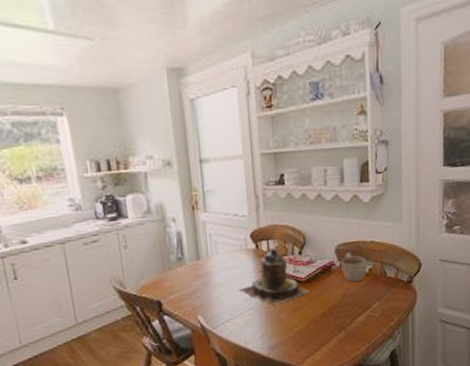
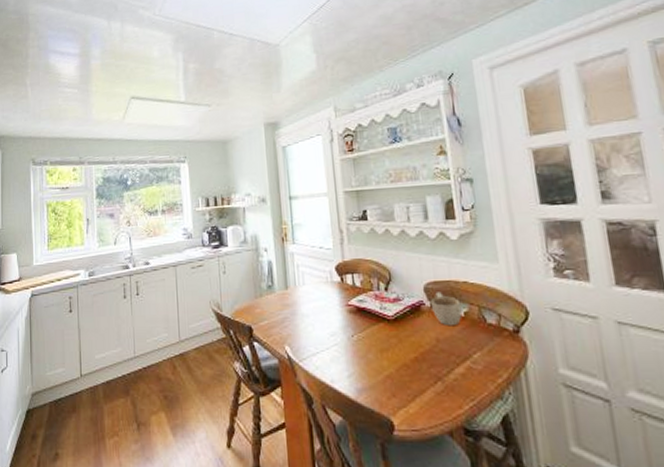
teapot: present [239,247,311,306] -> none [325,281,400,343]

